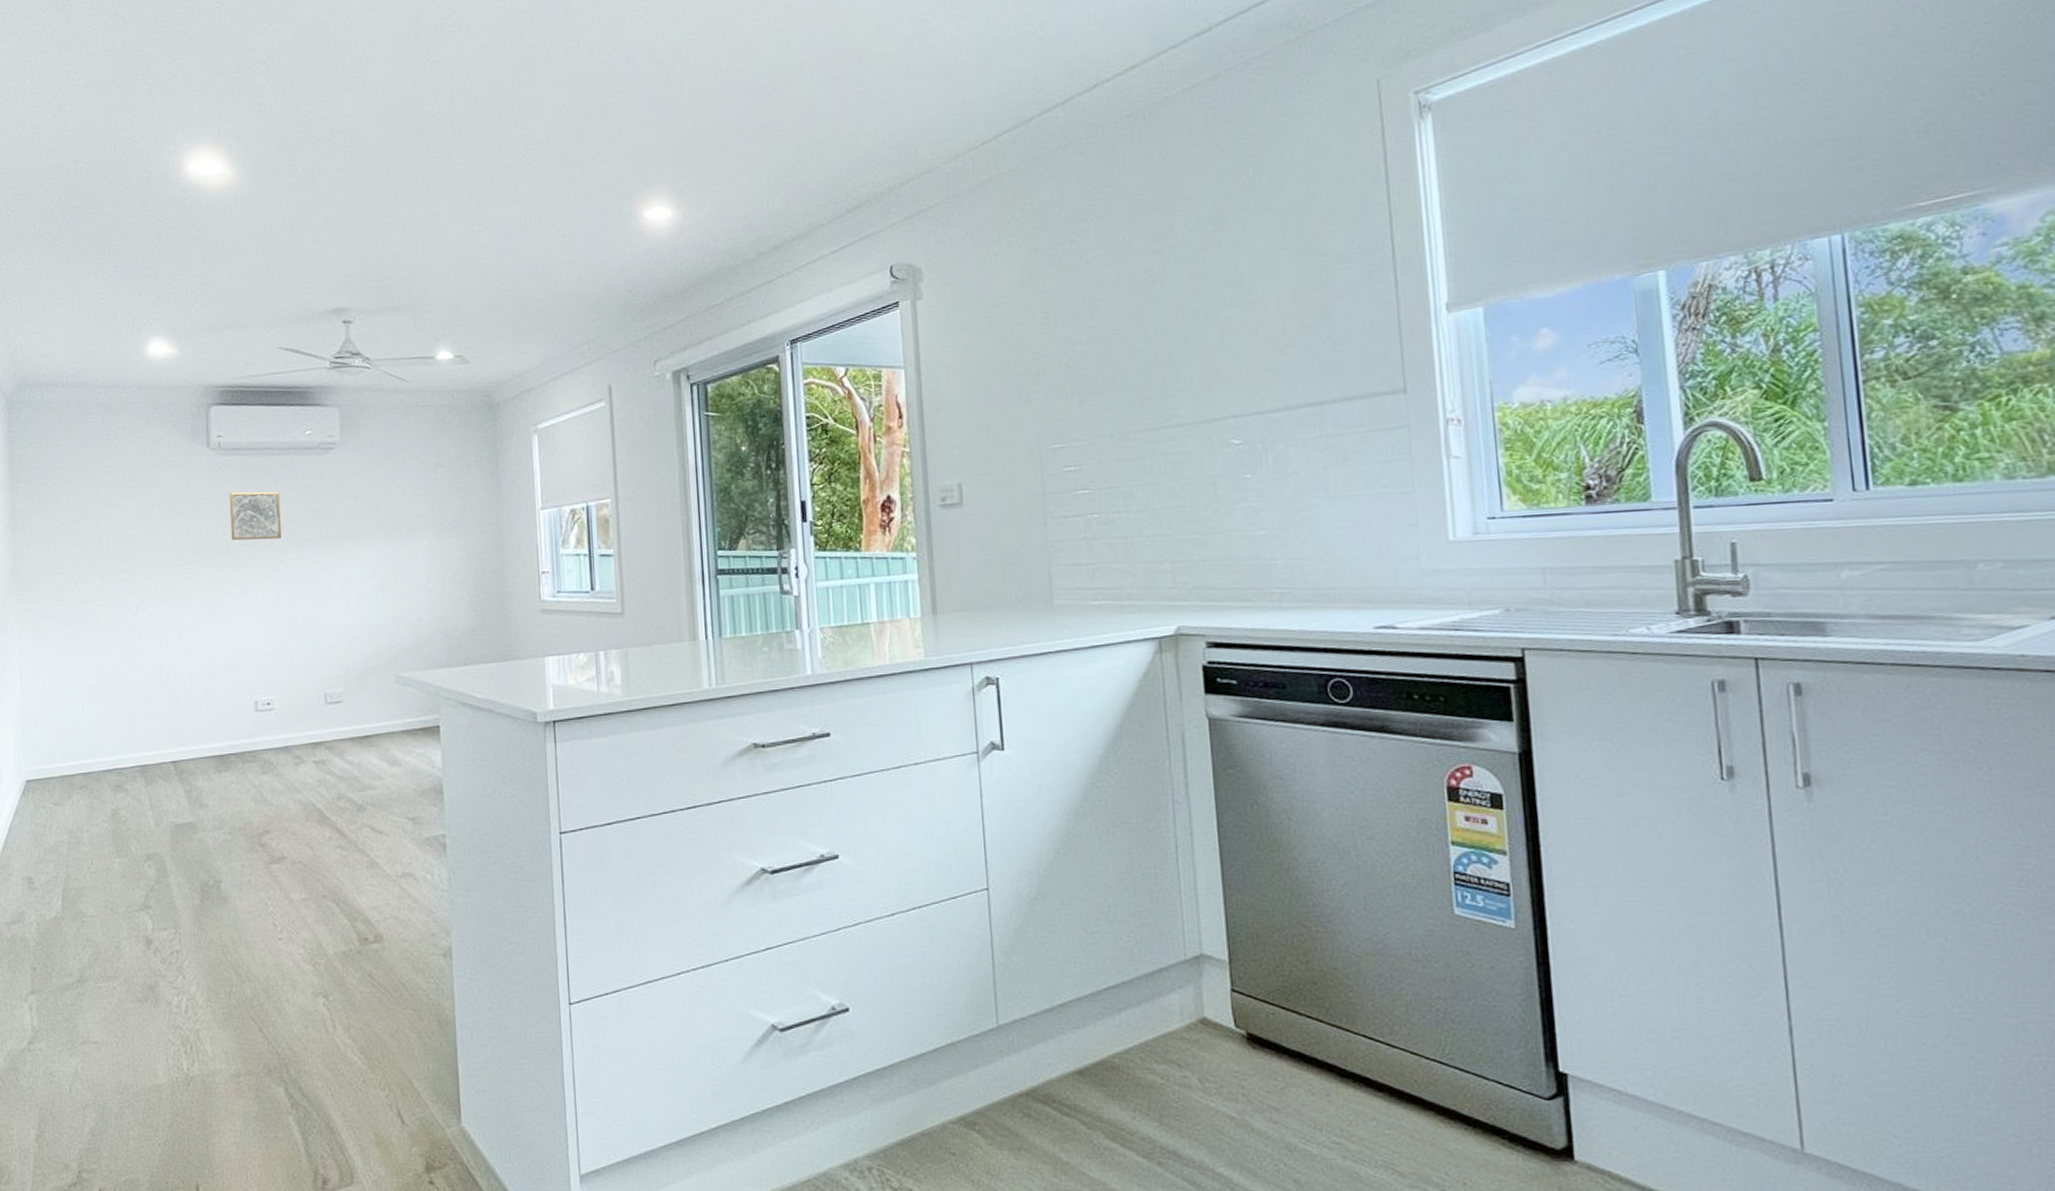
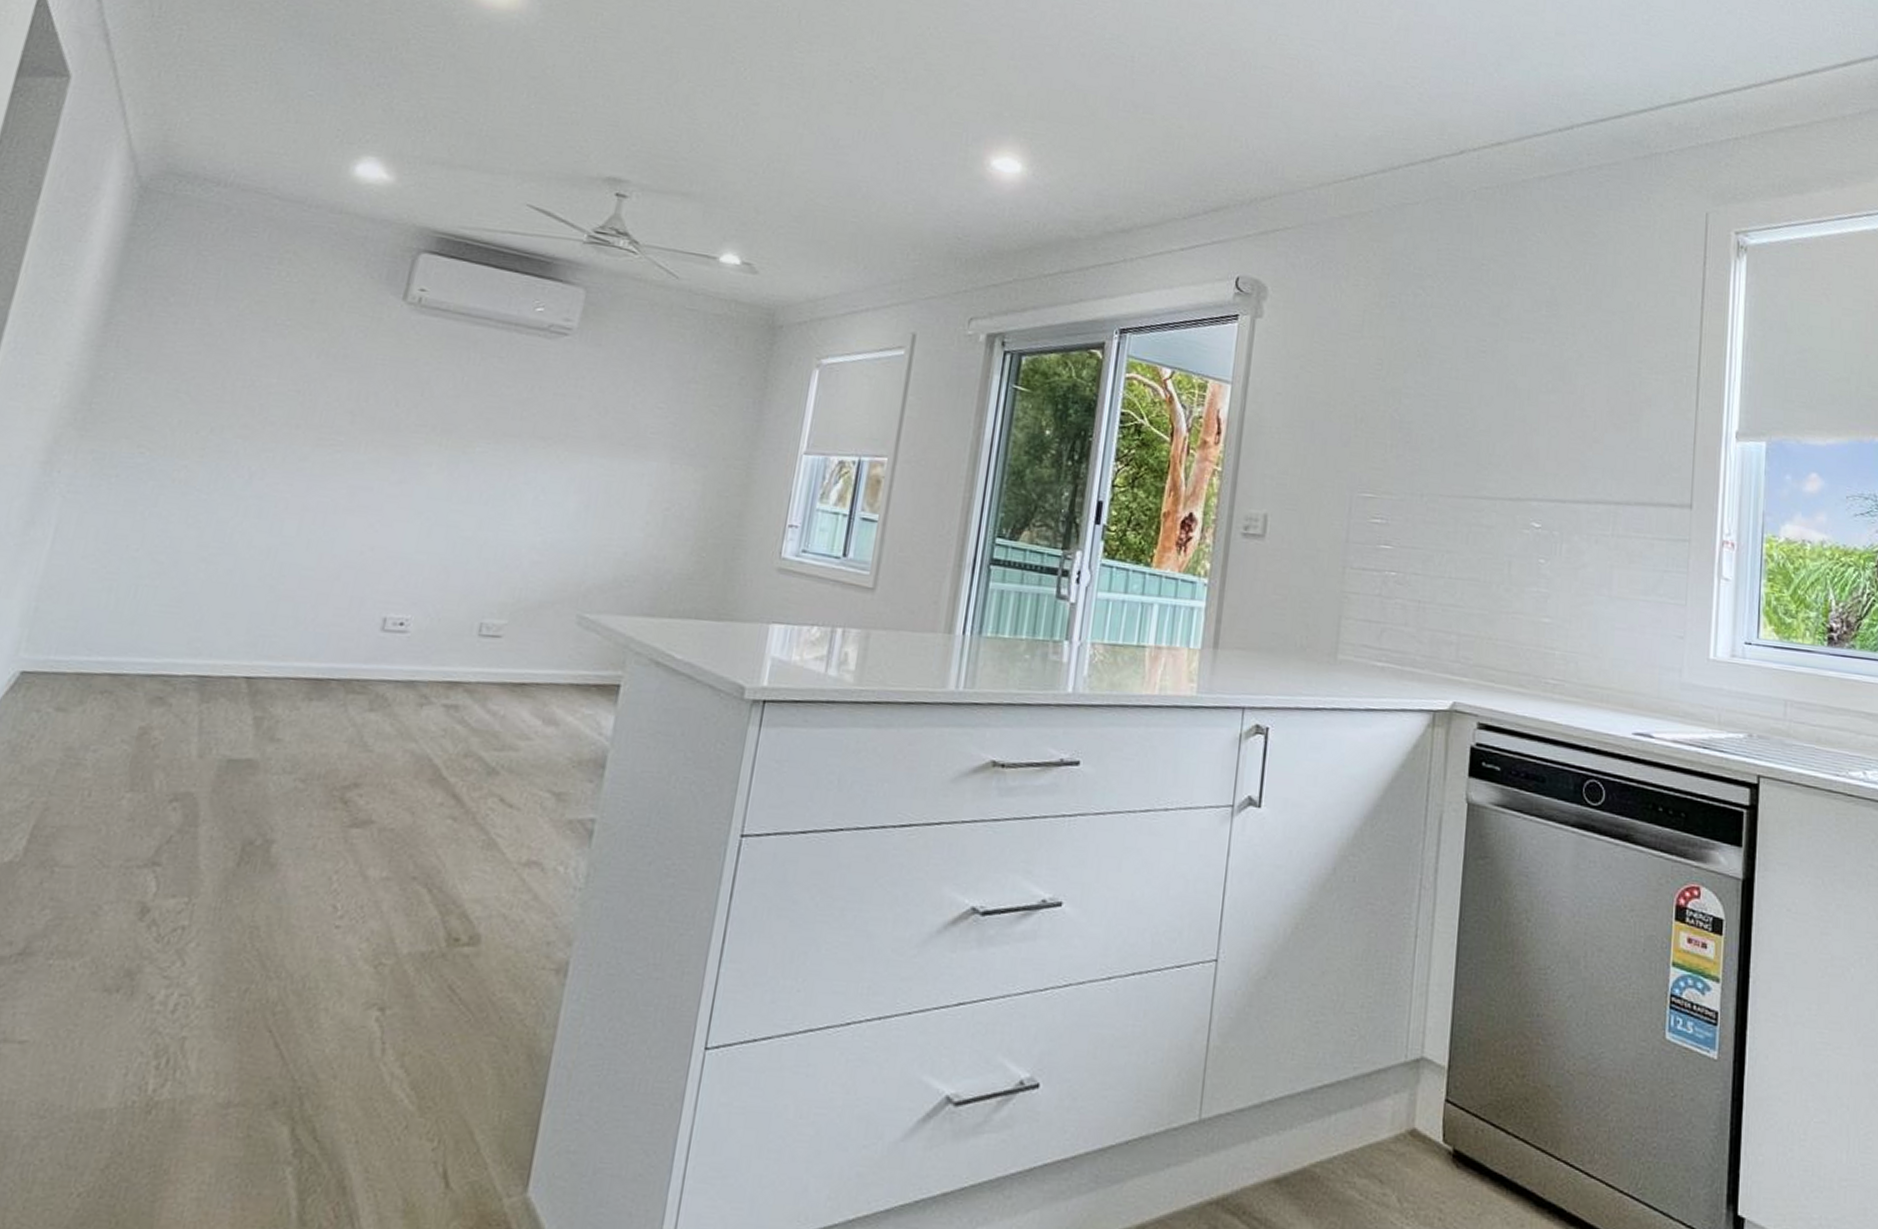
wall art: present [229,491,281,541] -> none [405,359,484,427]

